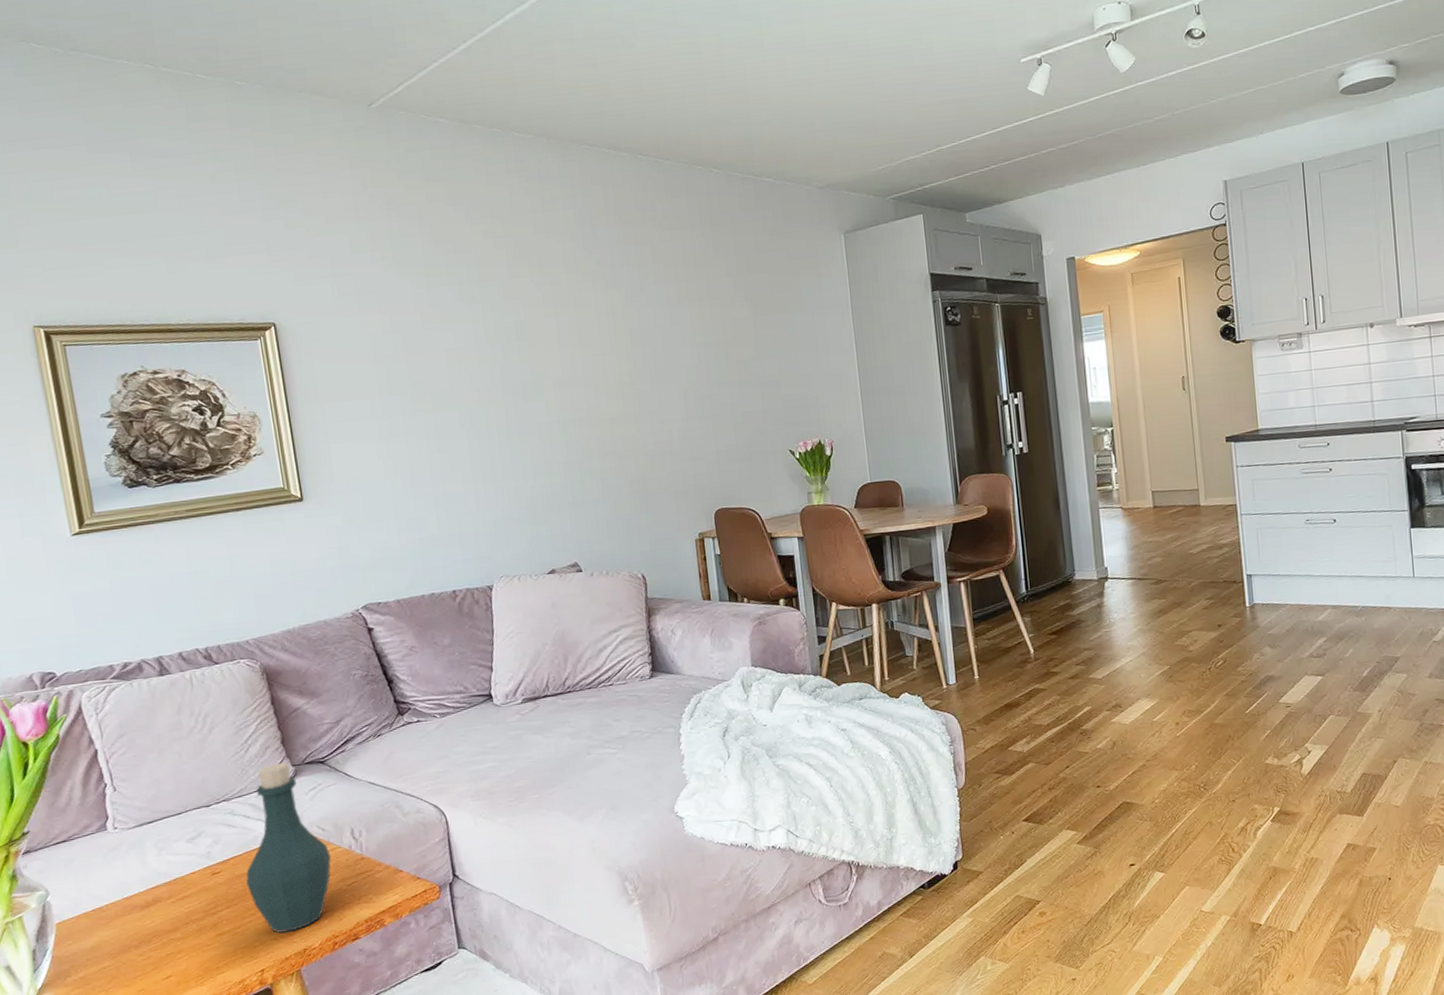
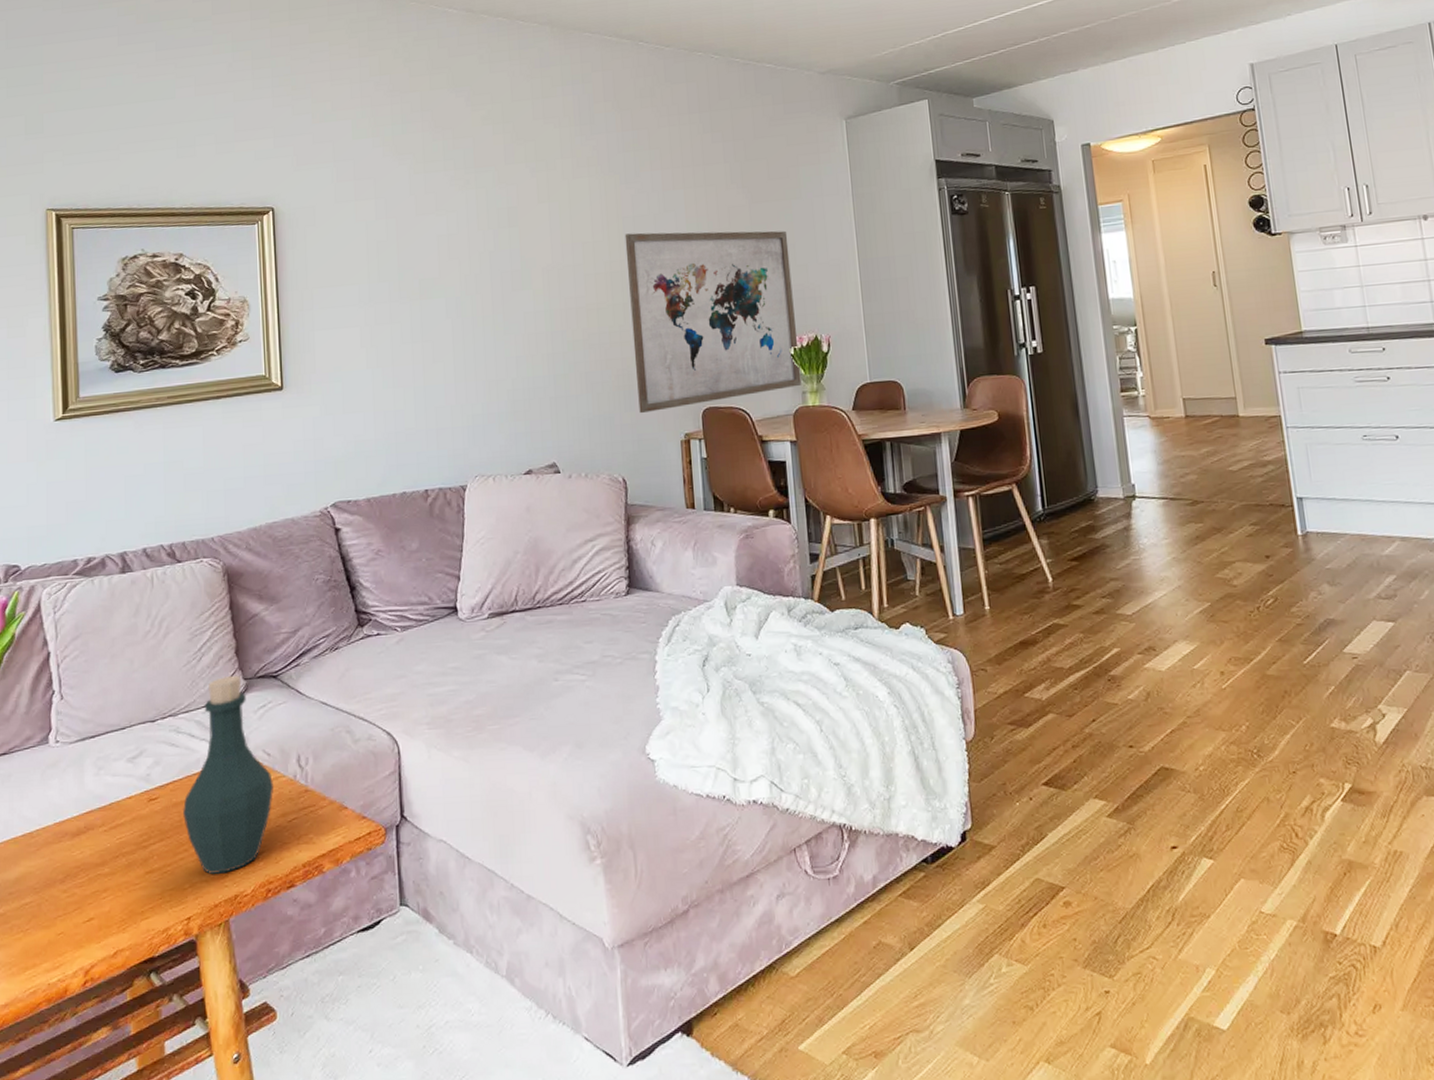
wall art: none [632,342,807,516] -> present [624,230,802,414]

